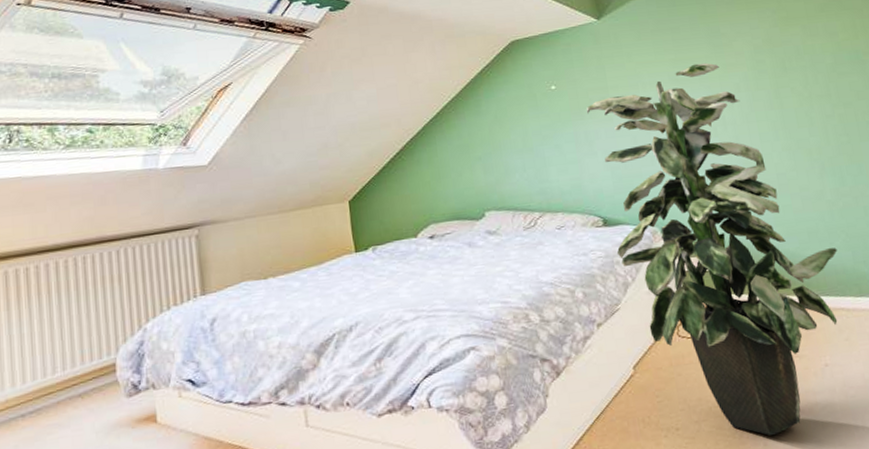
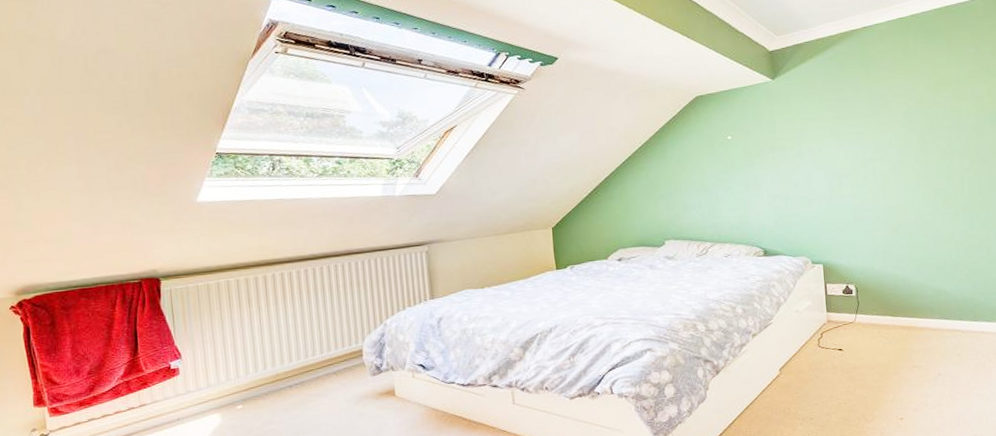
indoor plant: present [586,62,838,435] -> none [756,120,960,427]

